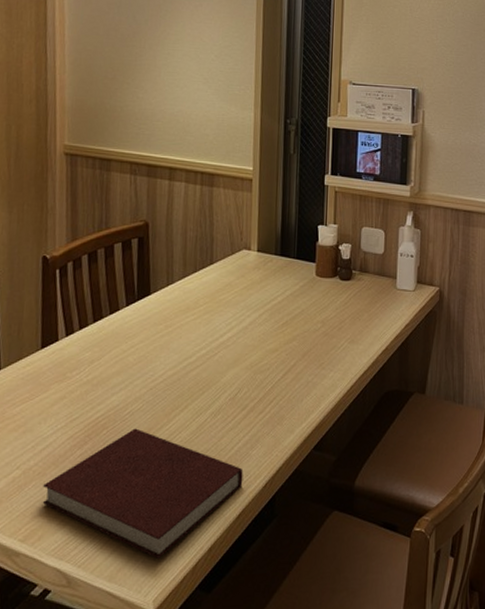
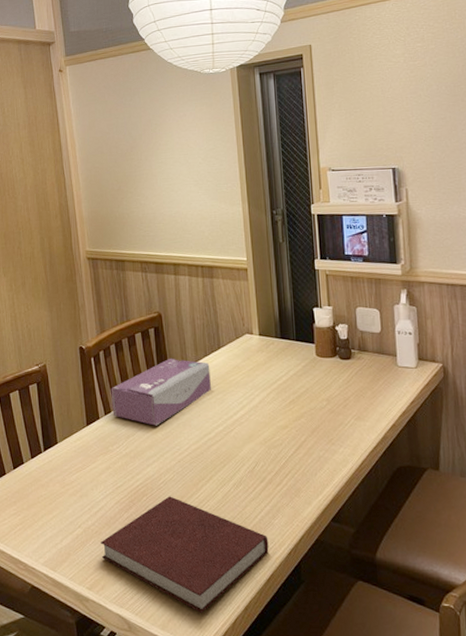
tissue box: none [76,272,199,349] -> present [111,358,211,426]

